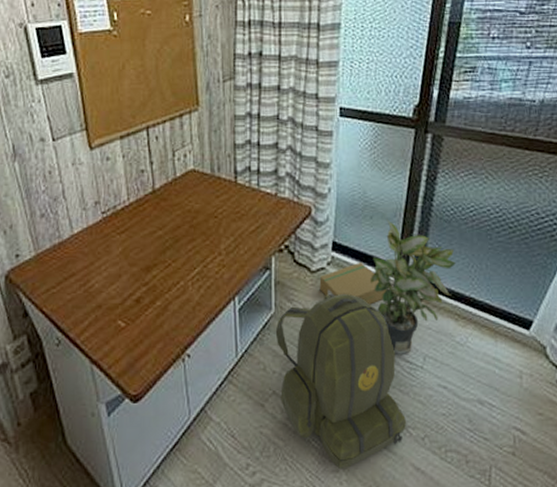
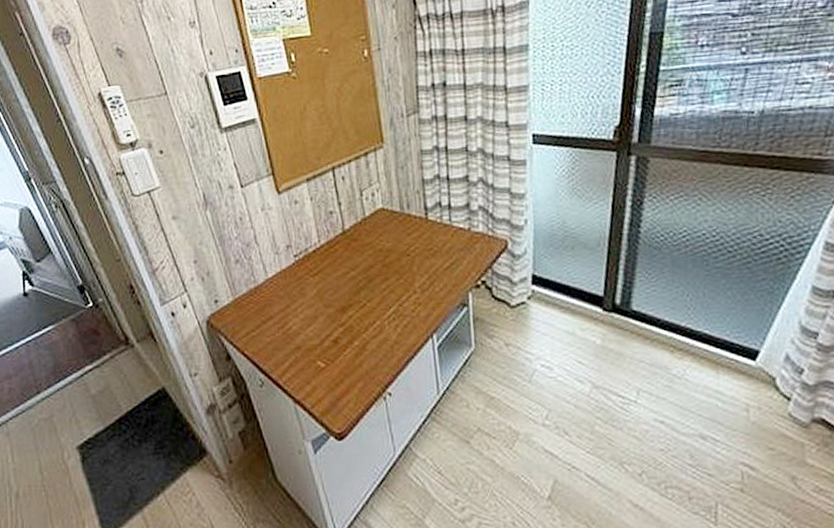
backpack: present [275,293,406,468] -> none [476,327,621,504]
box: present [319,261,387,305] -> none [520,294,594,339]
potted plant: present [371,219,457,354] -> none [575,249,670,389]

